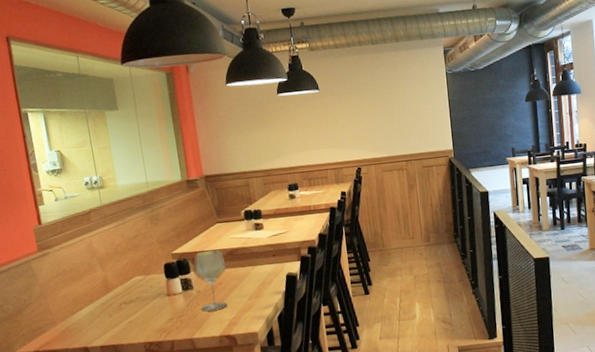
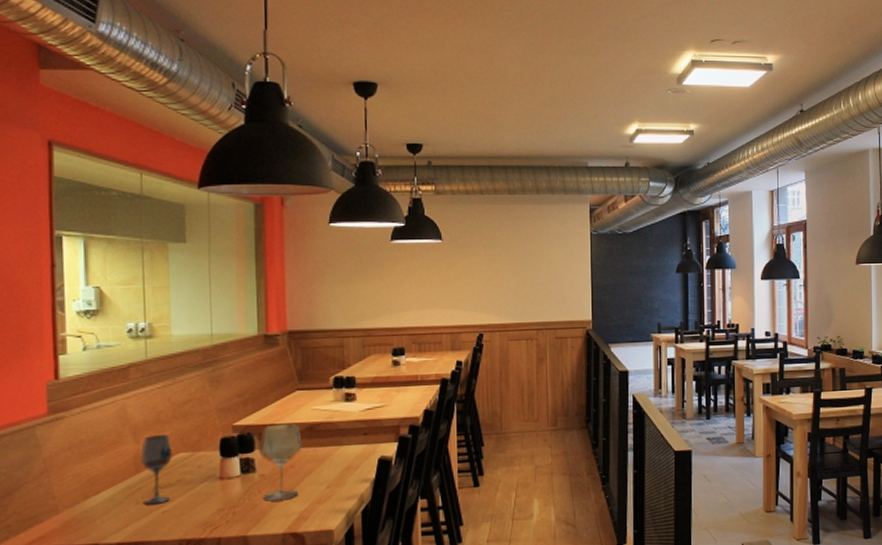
wineglass: none [107,263,133,317] -> present [141,435,173,505]

